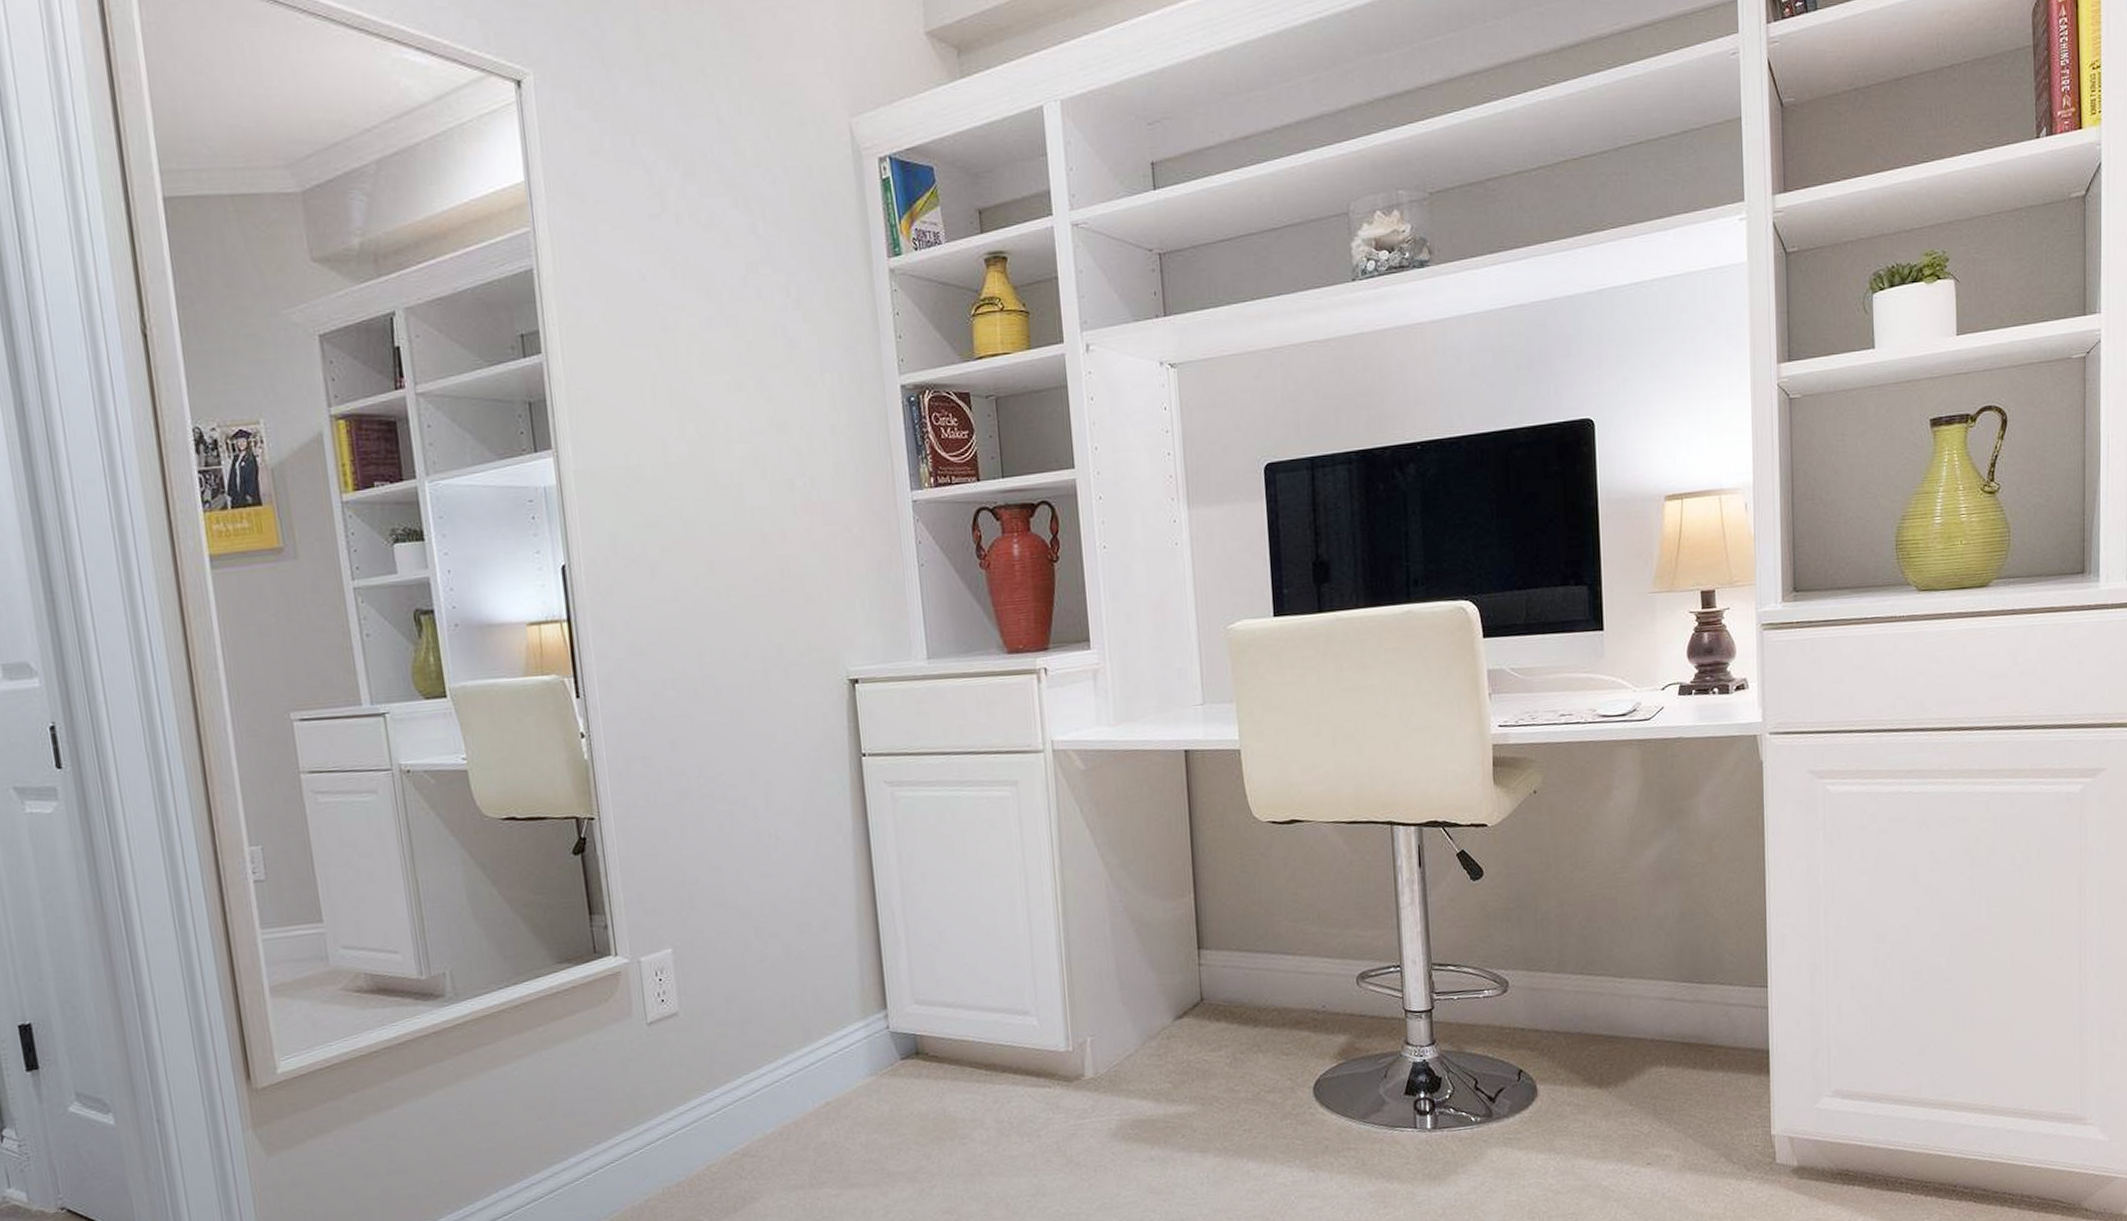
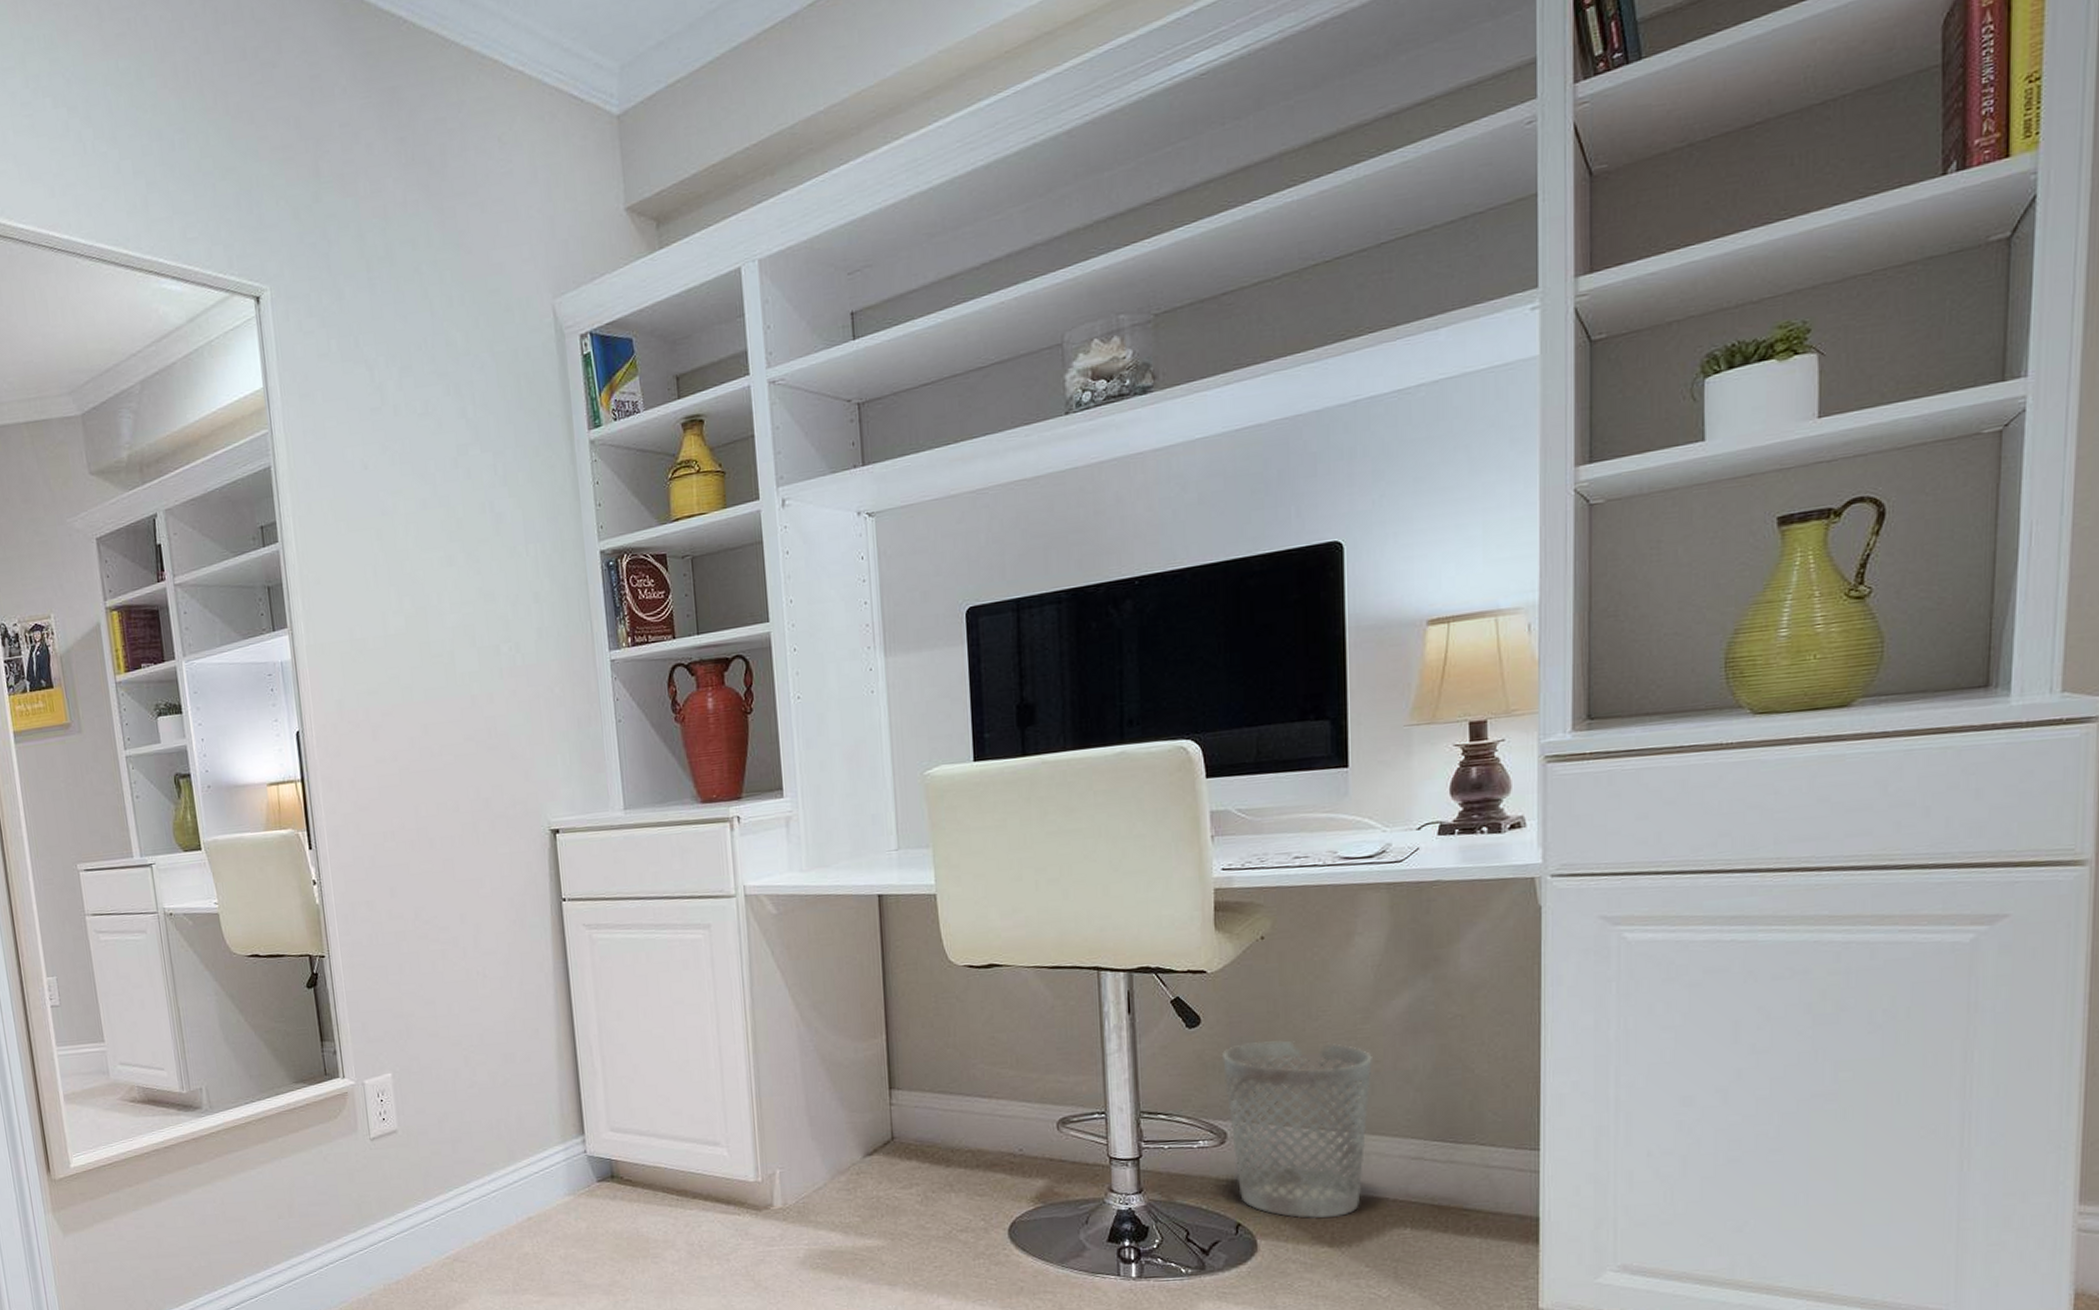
wastebasket: none [1503,890,1630,1062] -> present [1222,1040,1372,1219]

